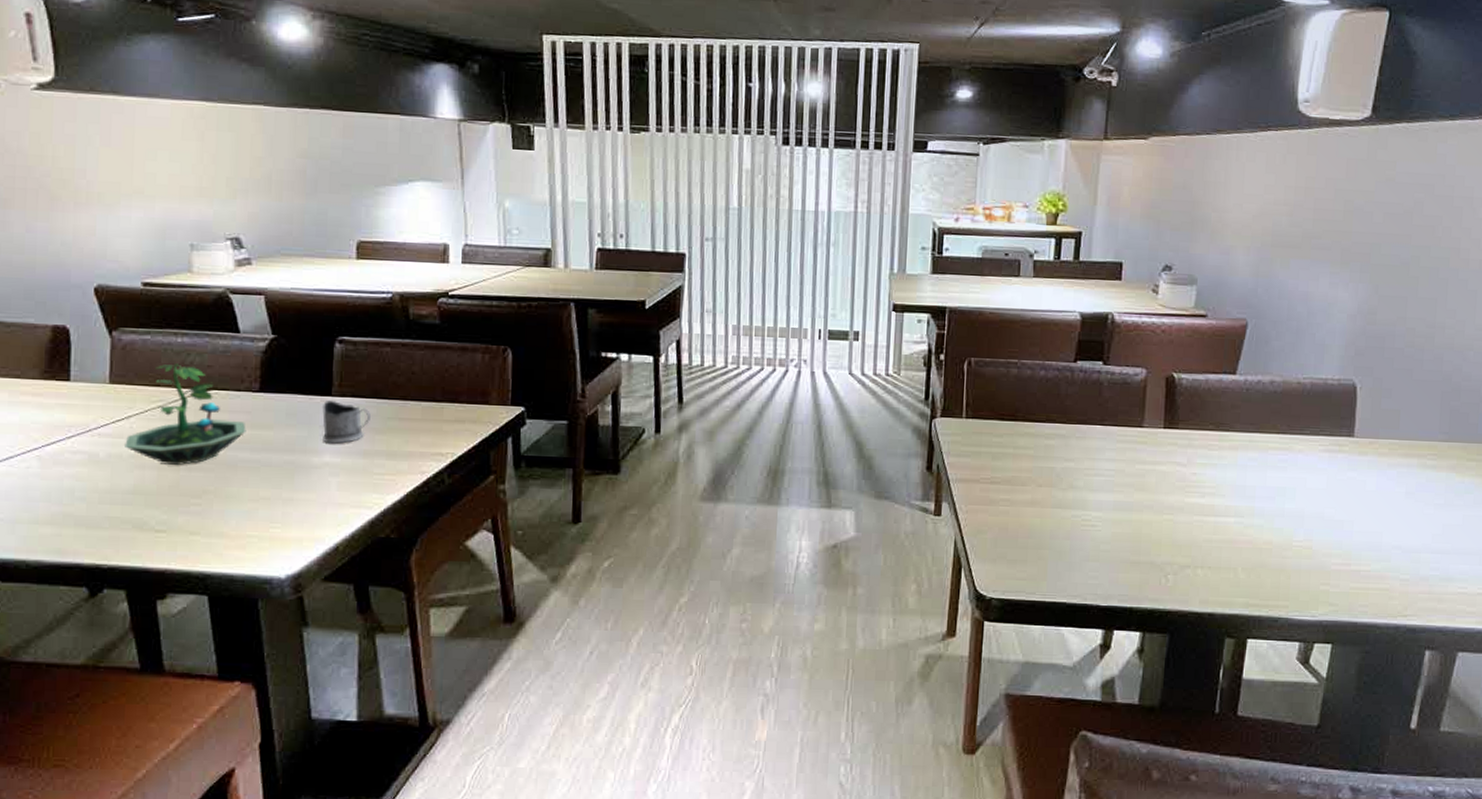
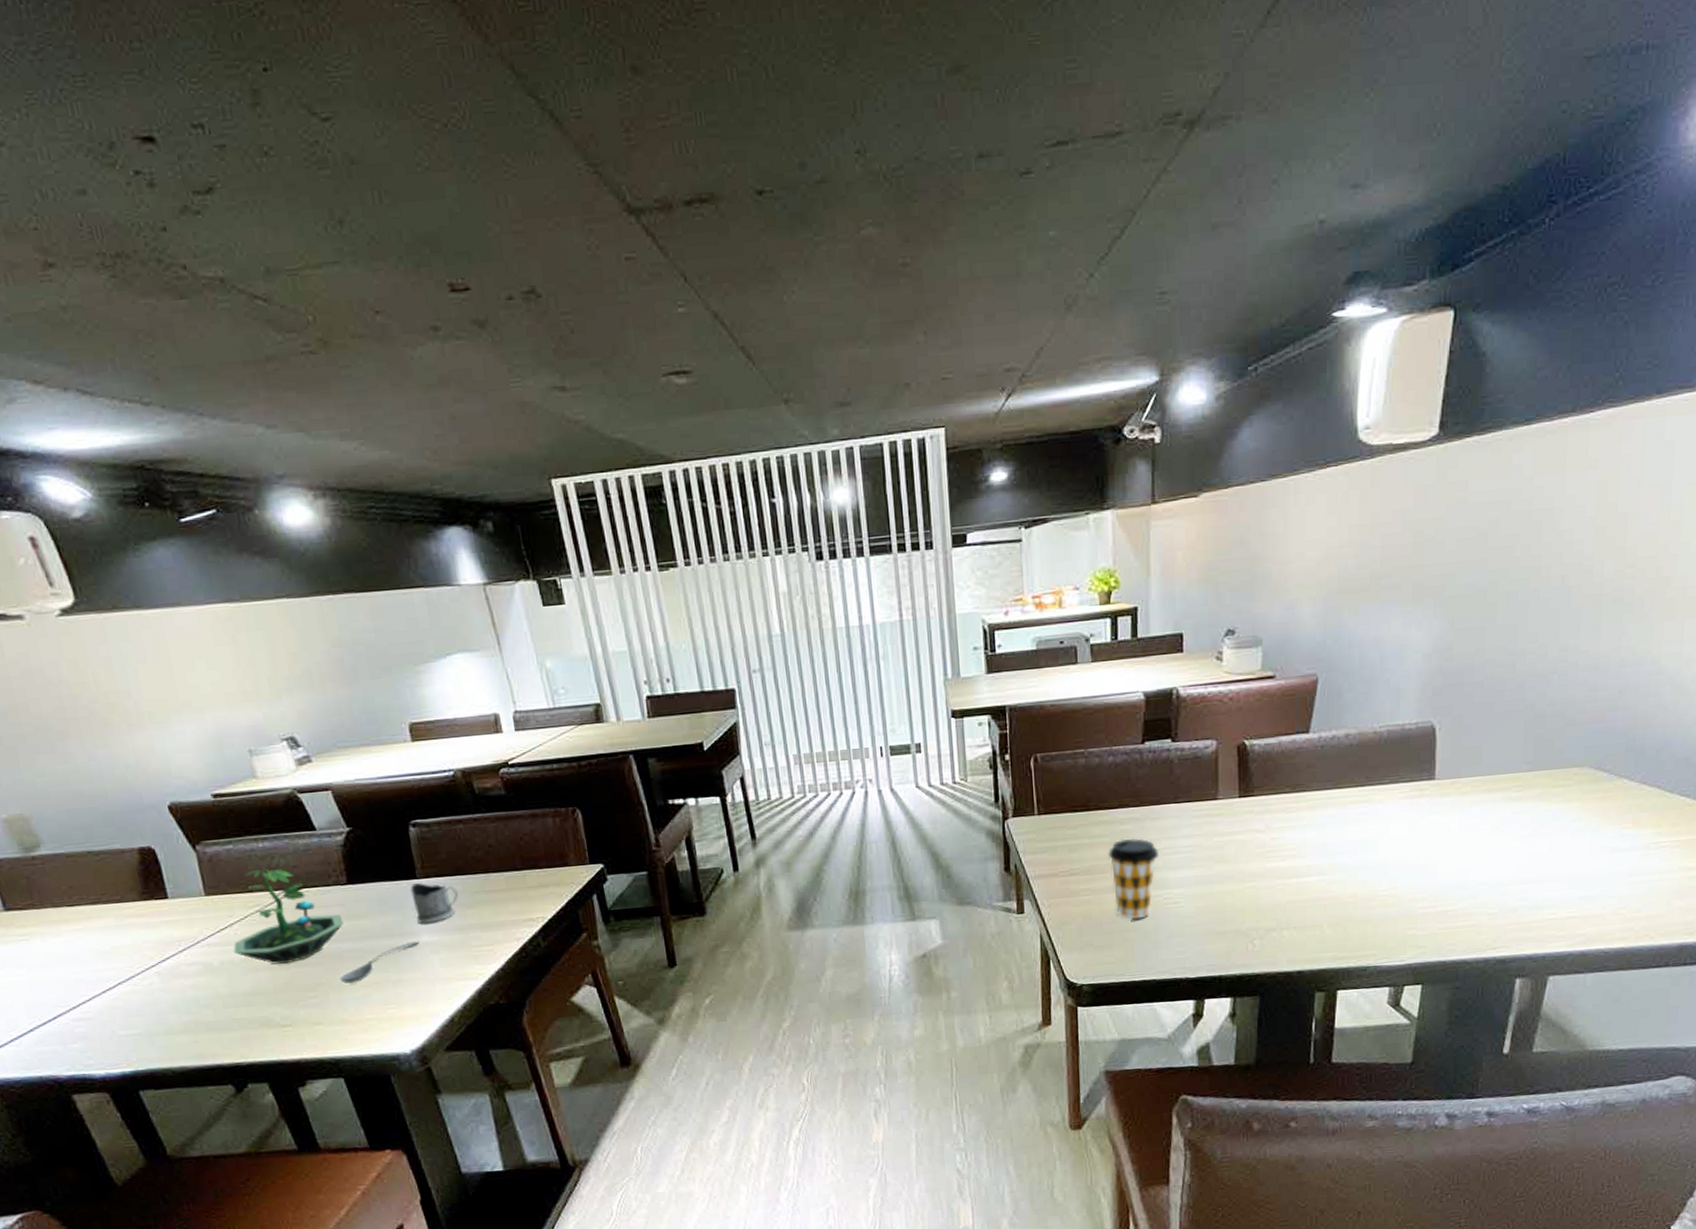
soupspoon: none [228,459,321,495] -> present [339,940,420,984]
coffee cup: none [1030,453,1082,537] -> present [1107,838,1159,919]

